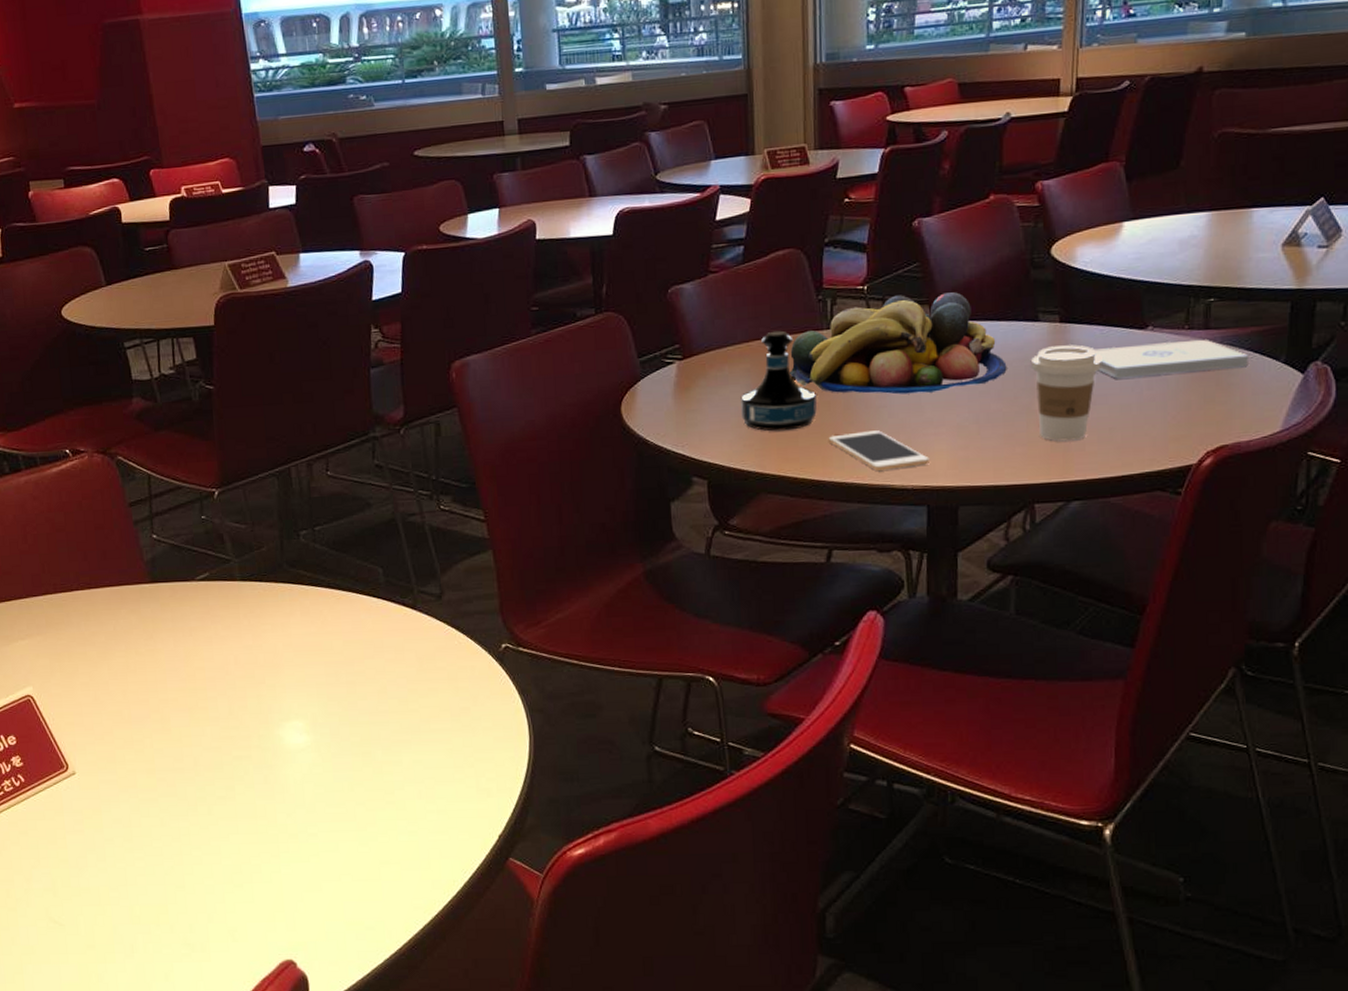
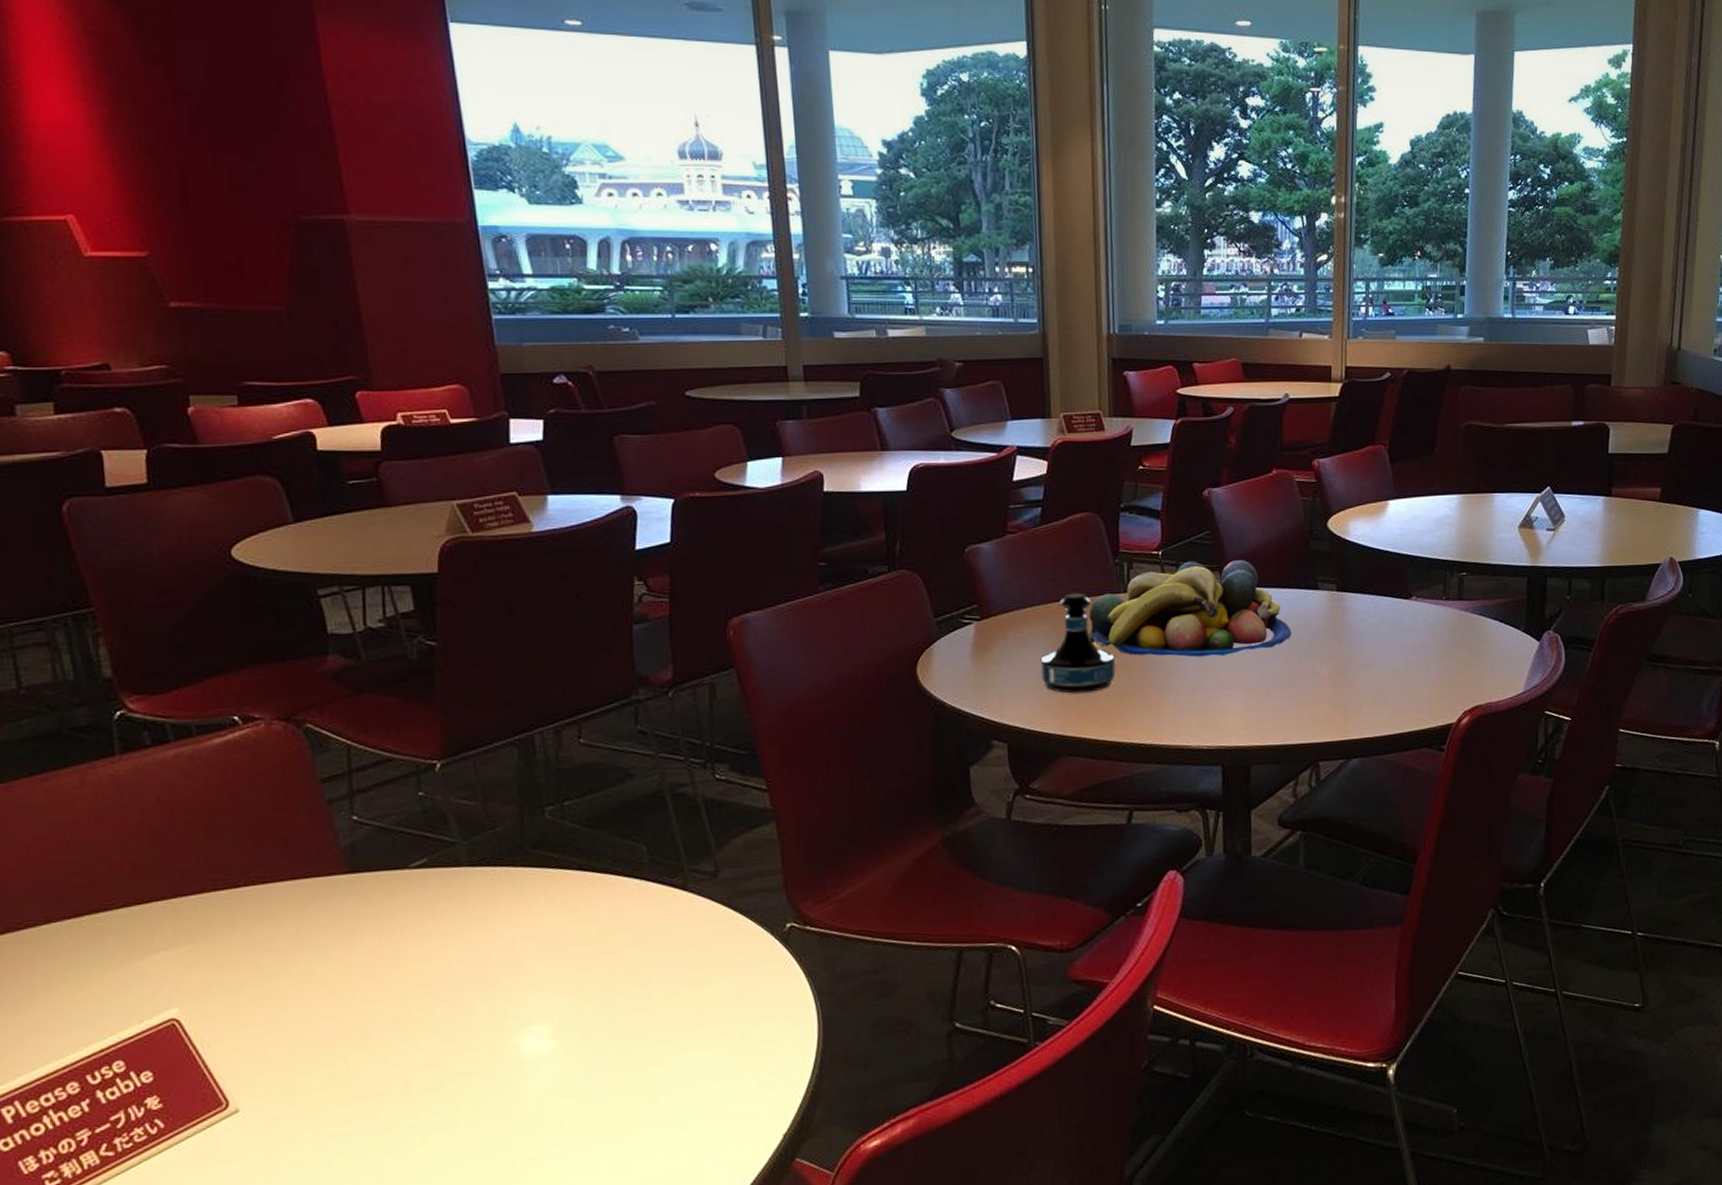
cell phone: present [828,430,930,471] -> none [1127,692,1223,732]
coffee cup: present [1031,345,1102,442] -> none [1313,612,1375,703]
notepad: present [1095,339,1250,379] -> none [1367,609,1496,644]

